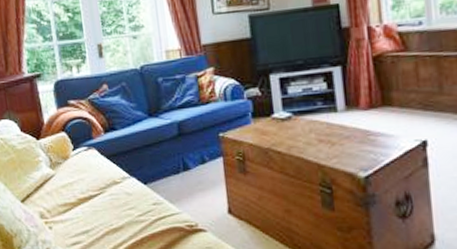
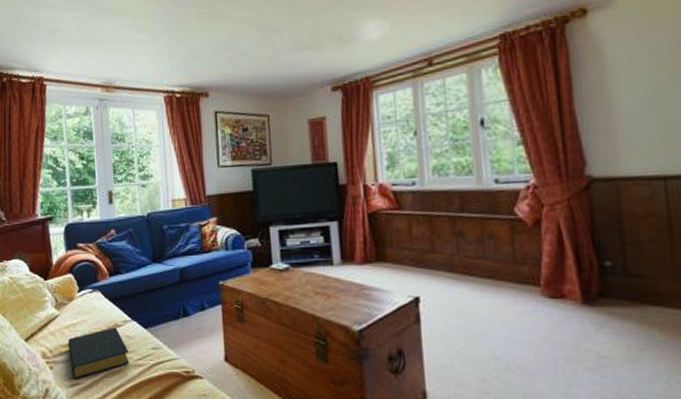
hardback book: none [65,184,130,238] -> present [67,327,129,379]

